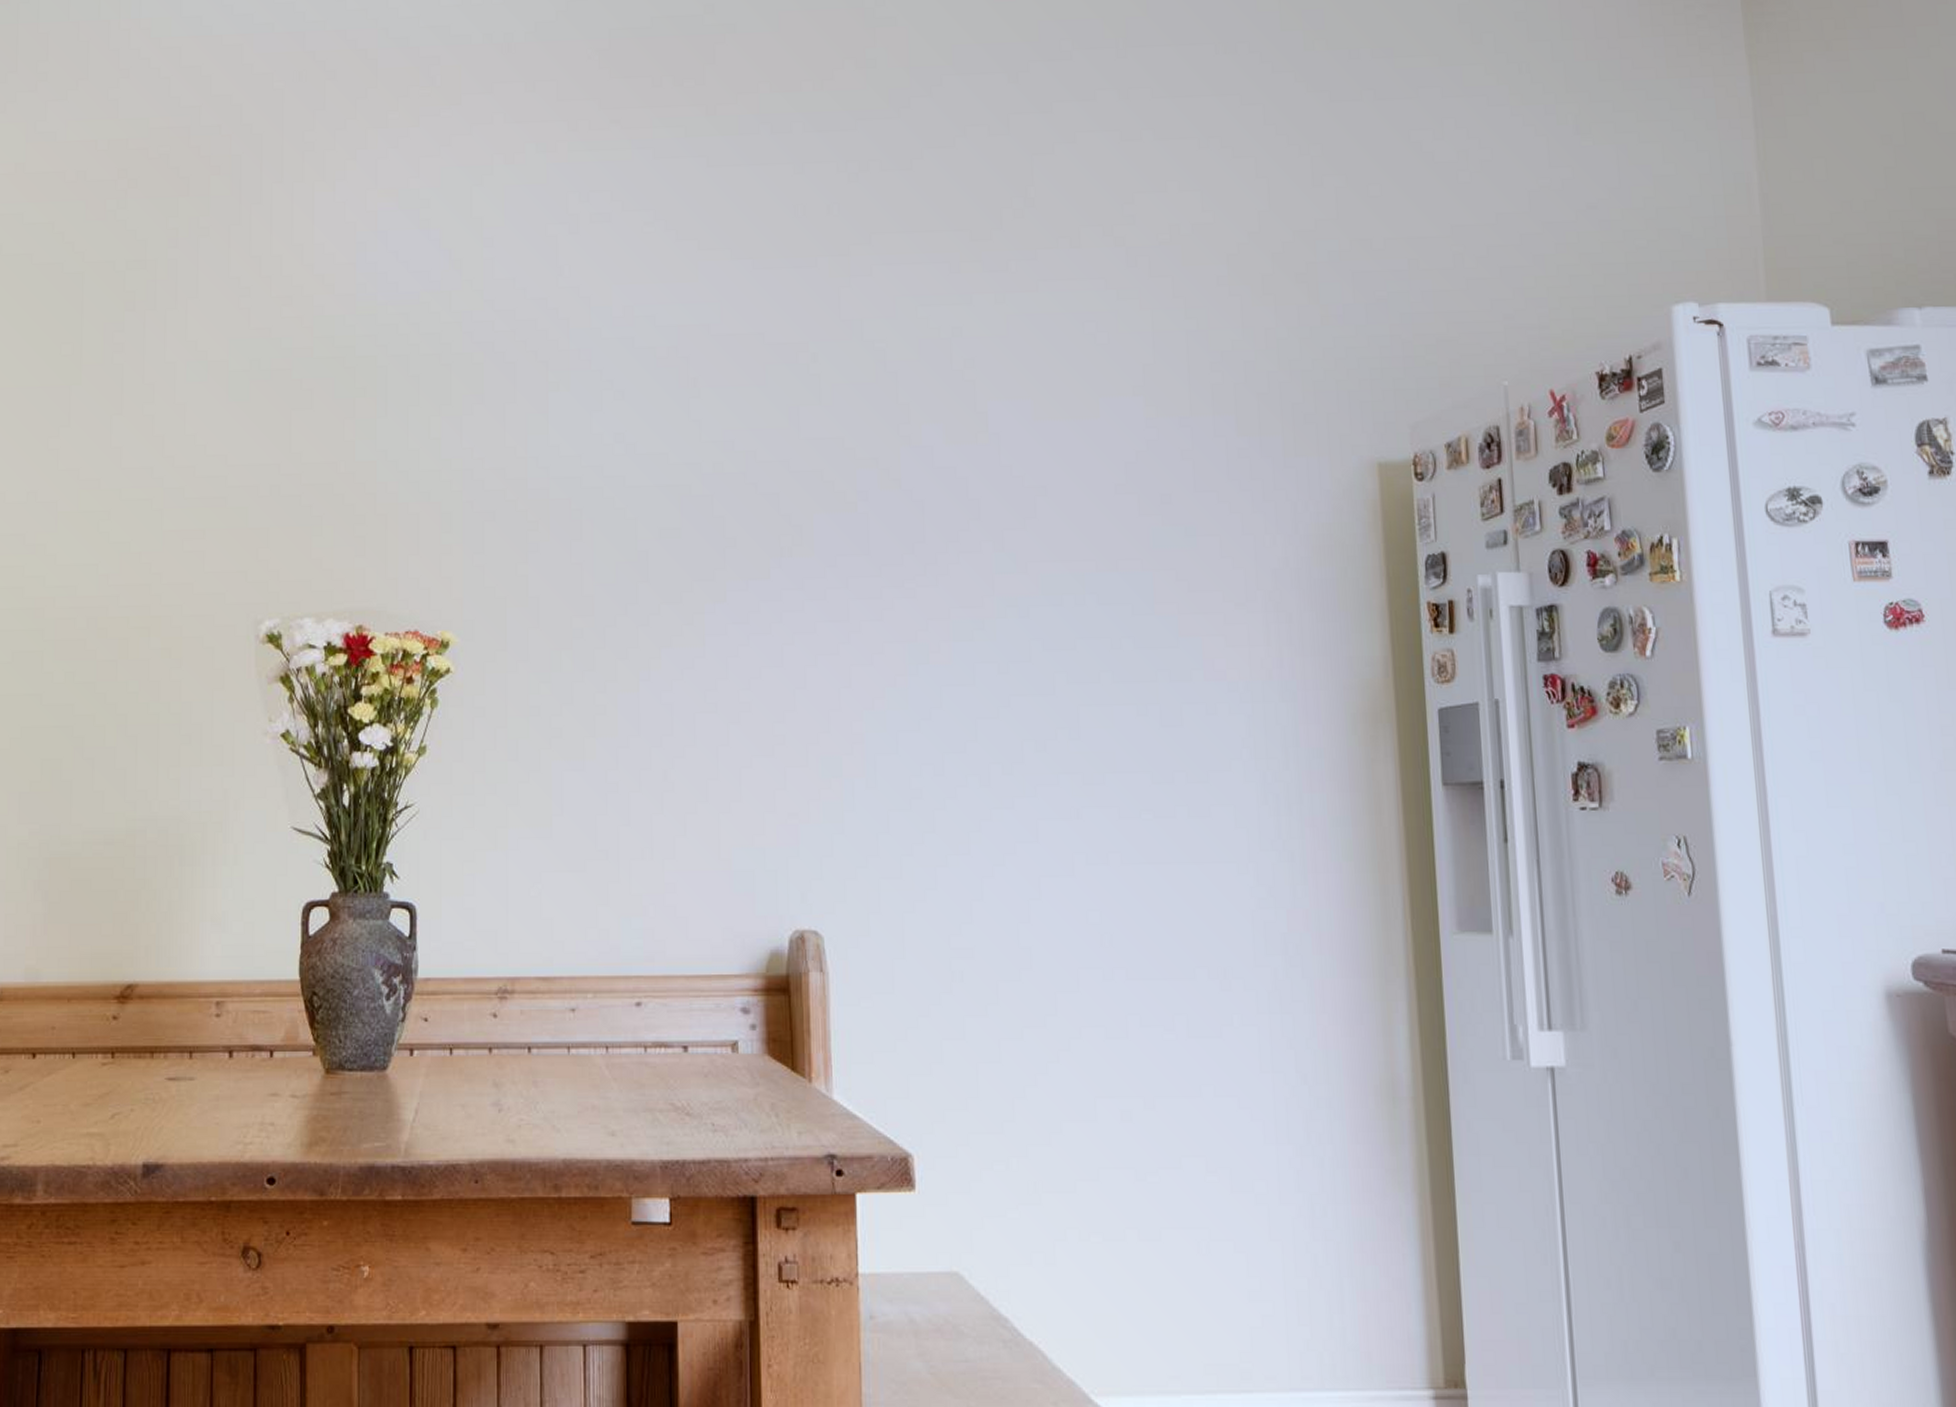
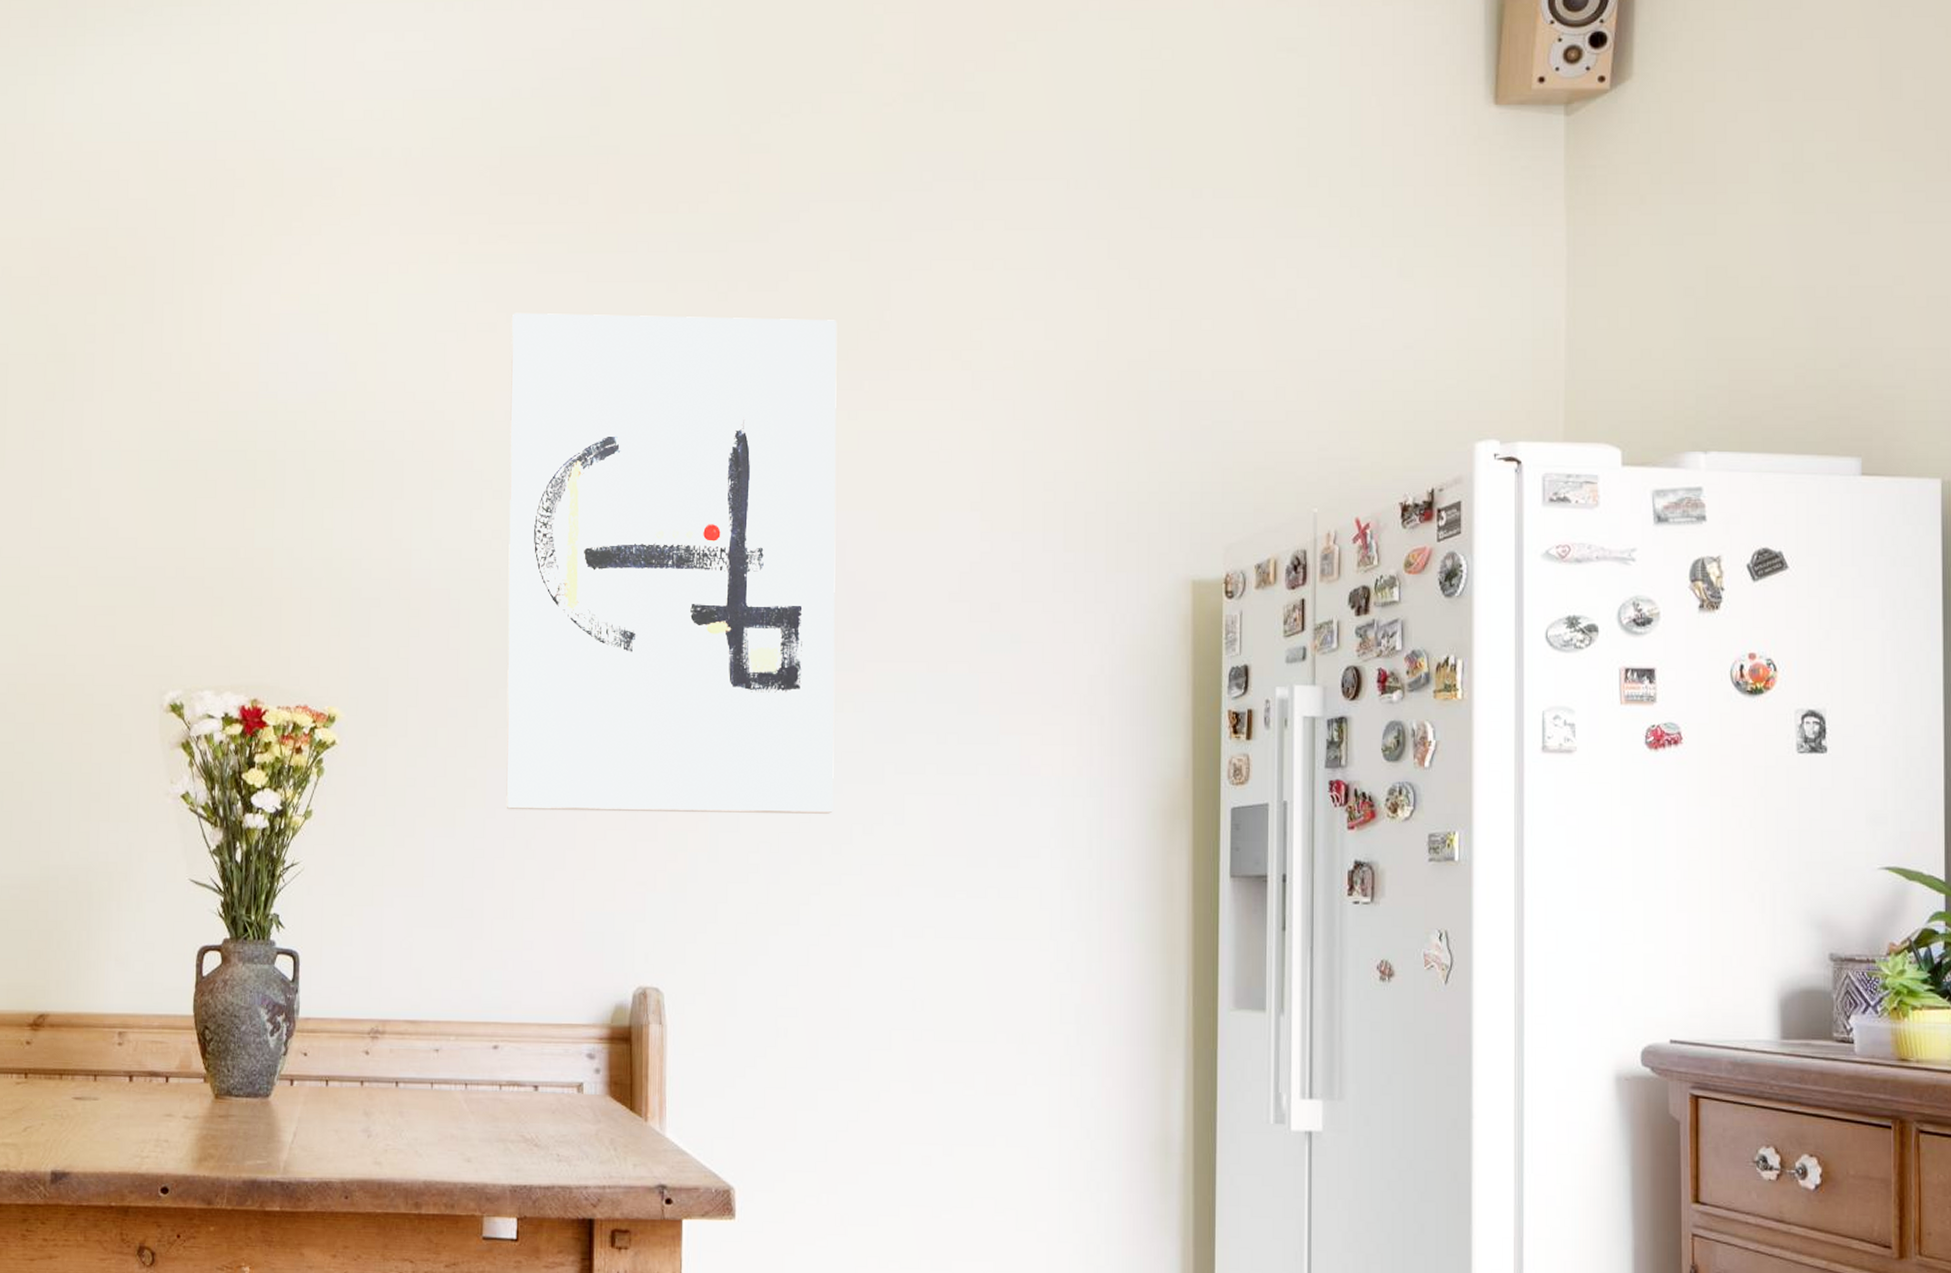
wall art: none [627,198,1001,738] -> present [506,312,837,814]

